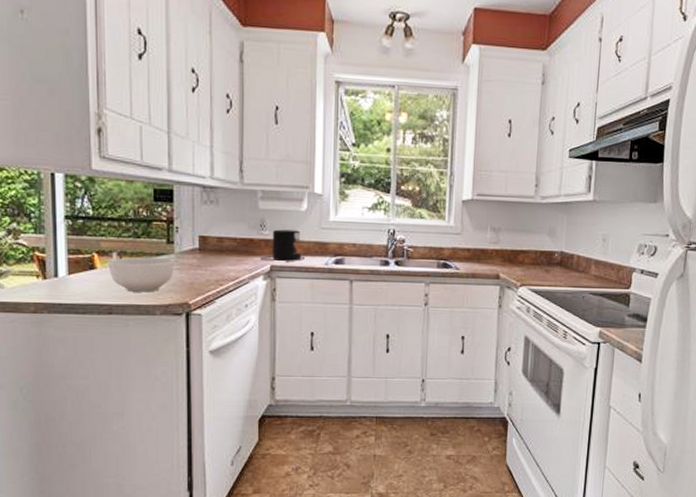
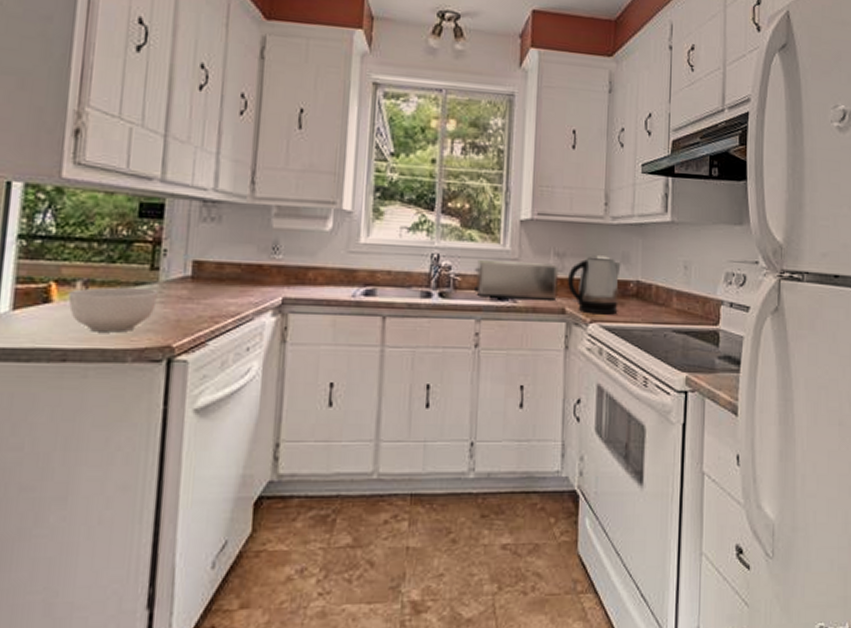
coffee maker: present [260,229,305,262] -> none [270,253,327,294]
toaster: none [423,235,494,269] -> present [474,260,558,302]
kettle: none [501,230,548,280] -> present [567,255,621,315]

